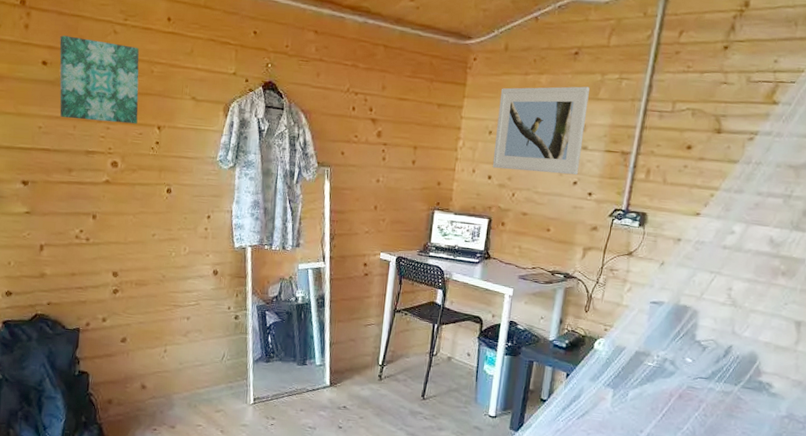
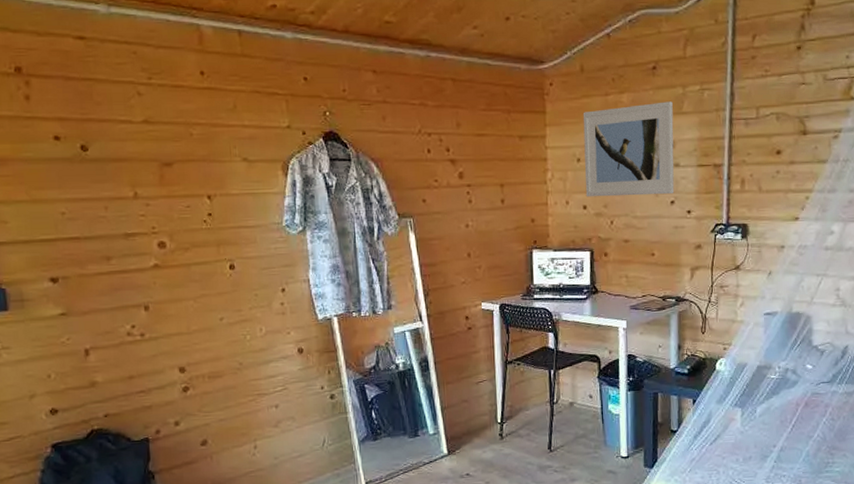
wall art: present [59,35,139,124] -> none [72,103,182,199]

